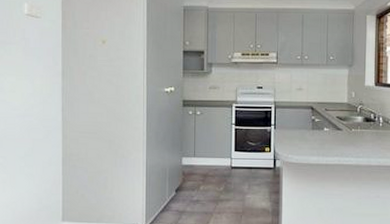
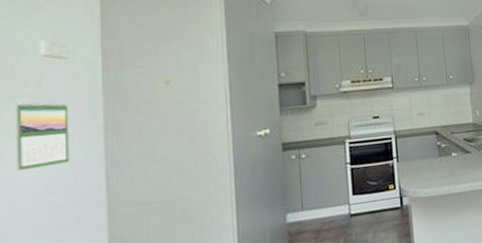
calendar: none [9,48,41,97] -> present [14,102,70,171]

